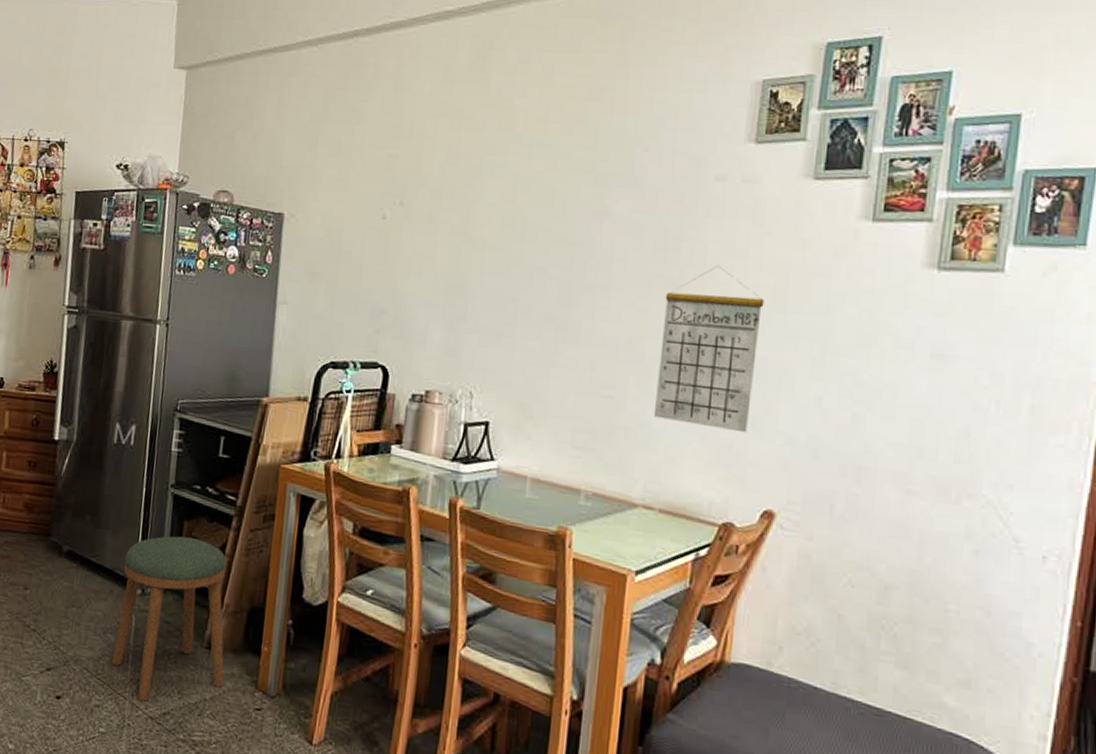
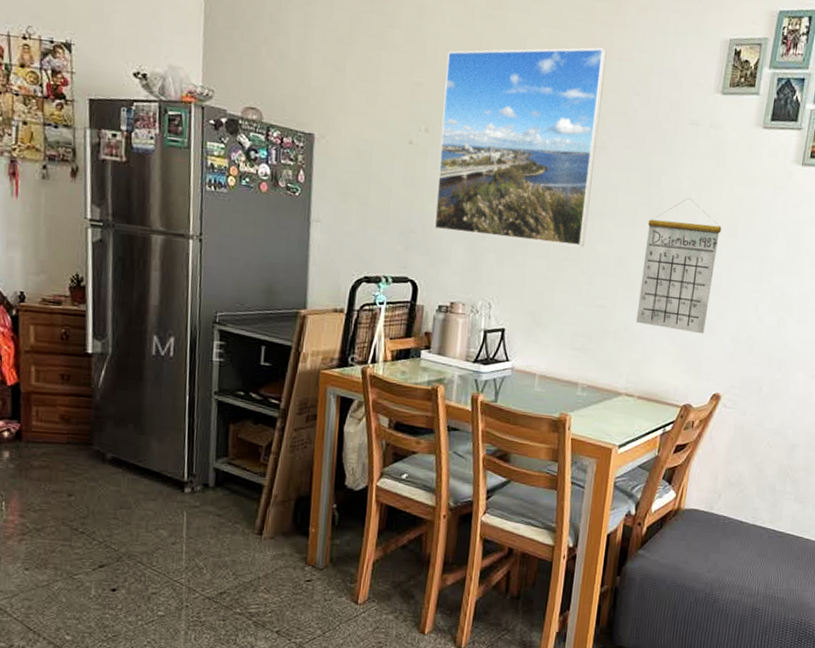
stool: present [111,536,226,702] -> none [165,438,277,585]
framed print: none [408,103,608,327] -> present [434,47,607,247]

